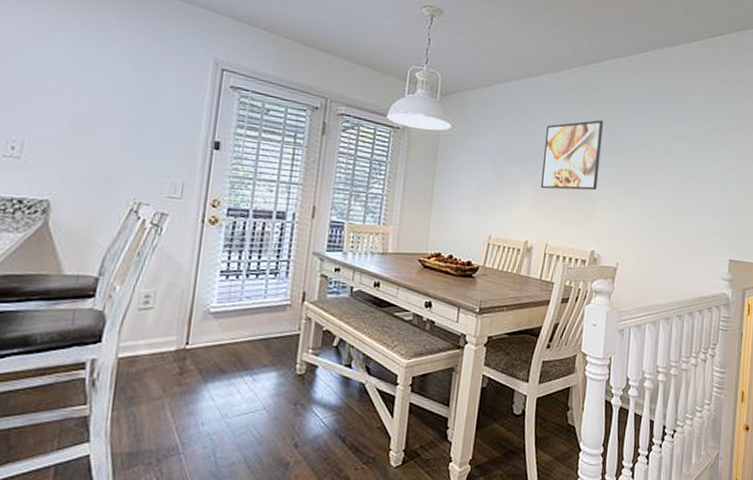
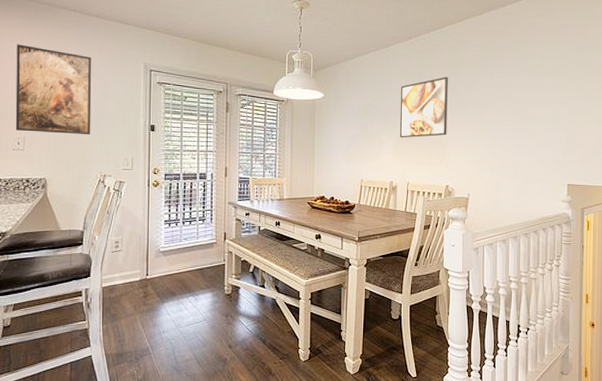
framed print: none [10,11,140,147] -> present [15,44,92,135]

